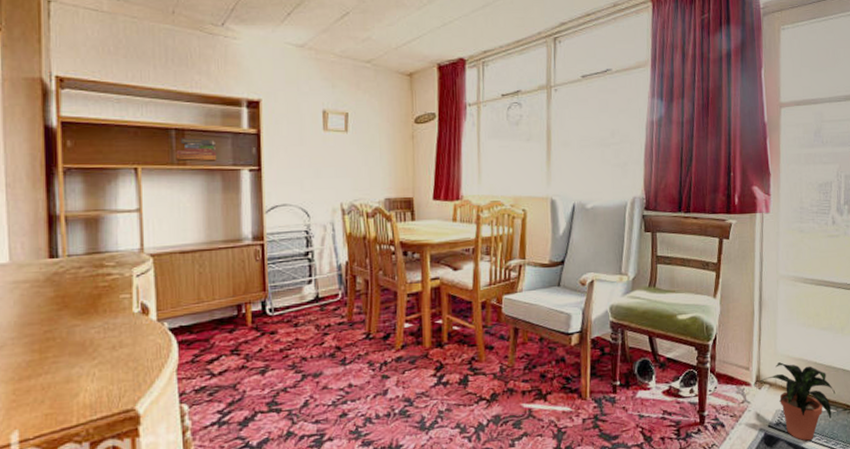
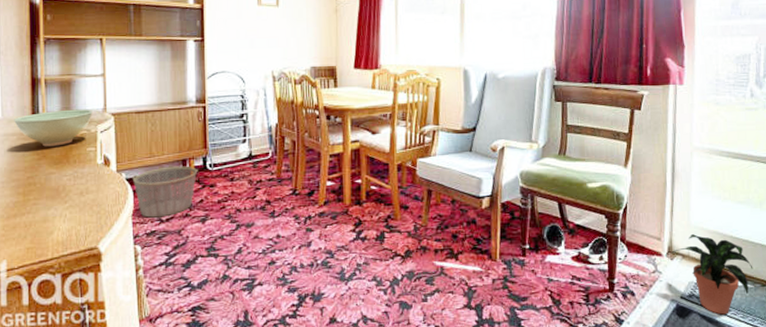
bowl: none [26,249,126,295] -> present [14,109,93,147]
books: present [175,138,217,162] -> none [133,12,168,33]
basket: none [176,311,256,372] -> present [132,166,198,218]

